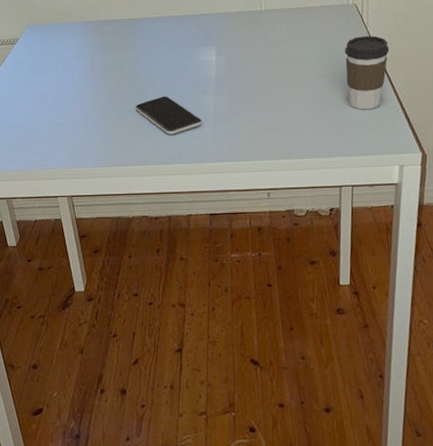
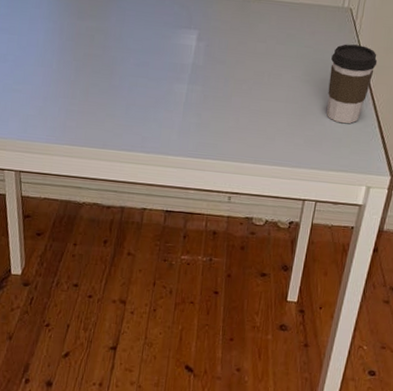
smartphone: present [135,96,203,135] -> none [101,76,172,120]

